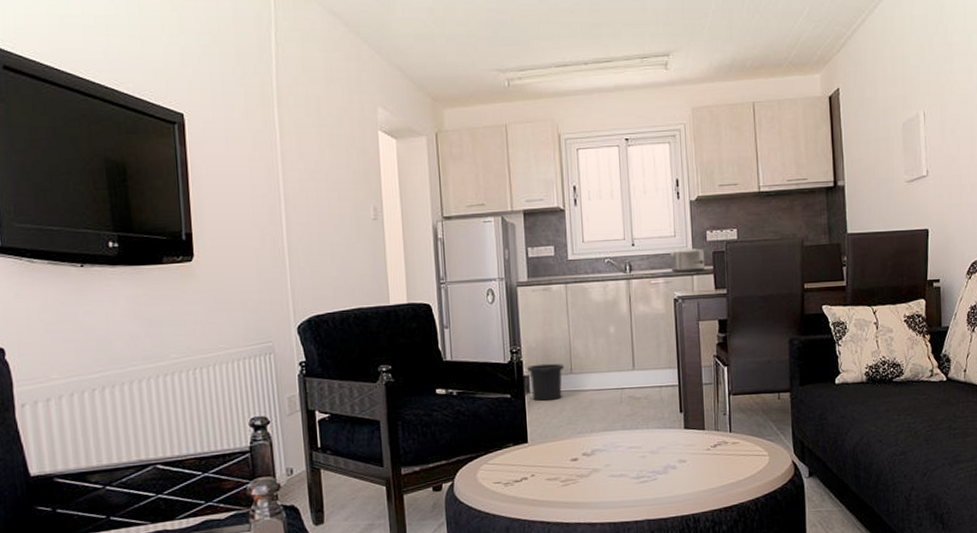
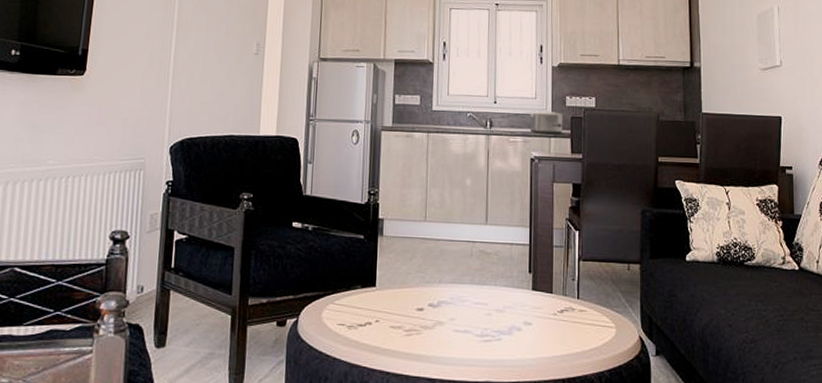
trash can: present [526,363,565,402] -> none [382,208,419,247]

